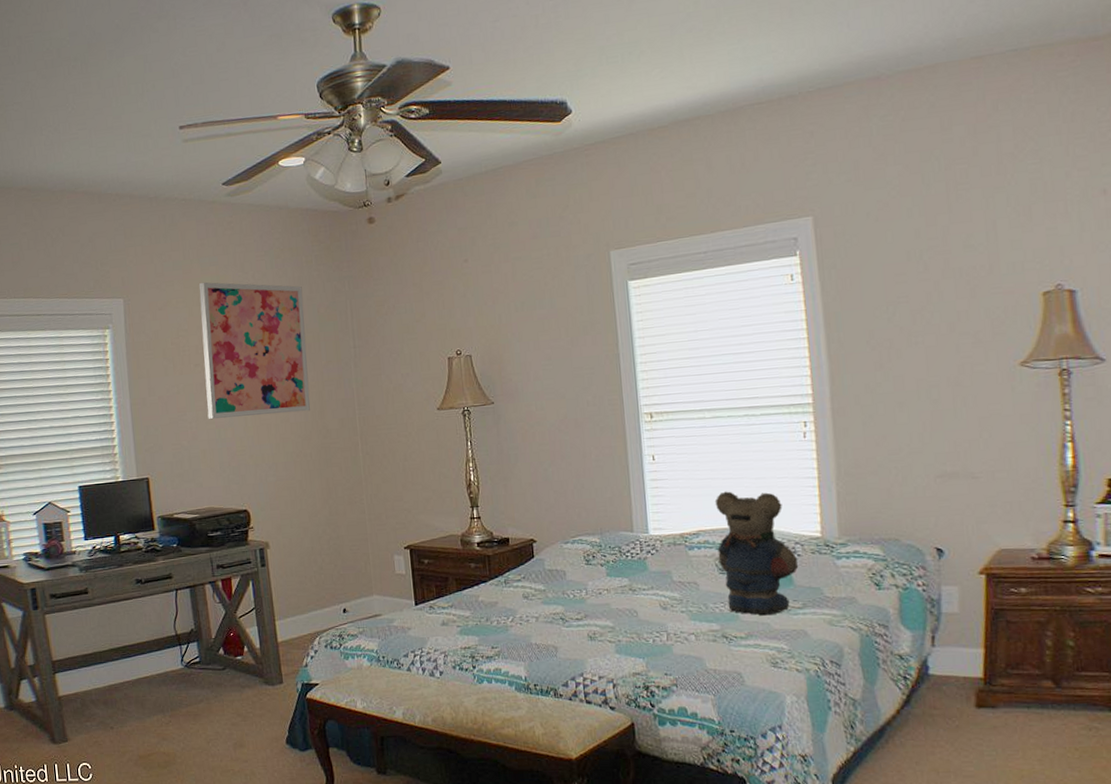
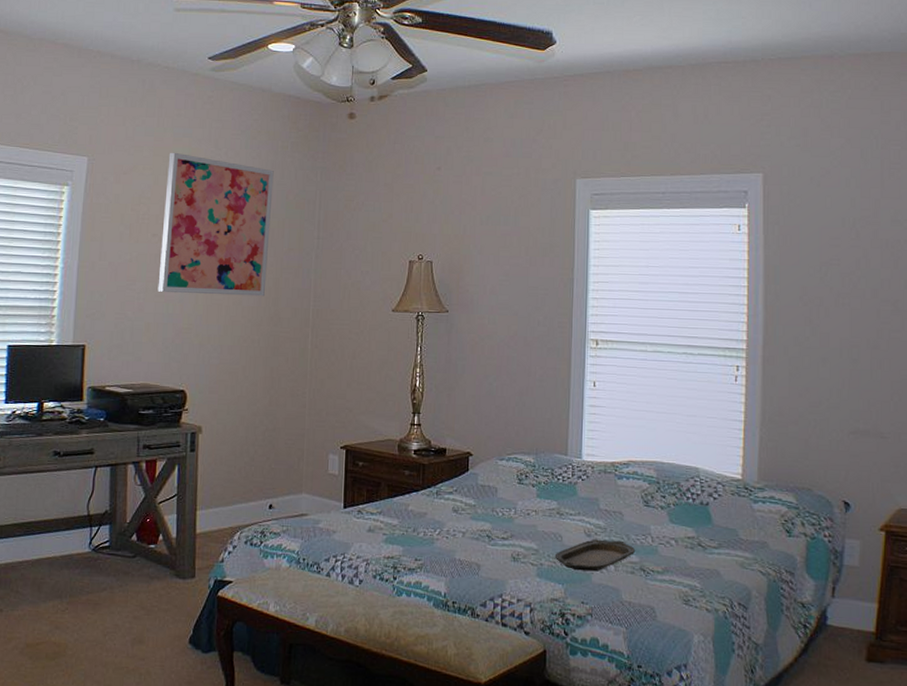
serving tray: none [631,610,716,644] -> present [554,539,636,572]
teddy bear: present [715,491,799,616] -> none [645,425,719,552]

